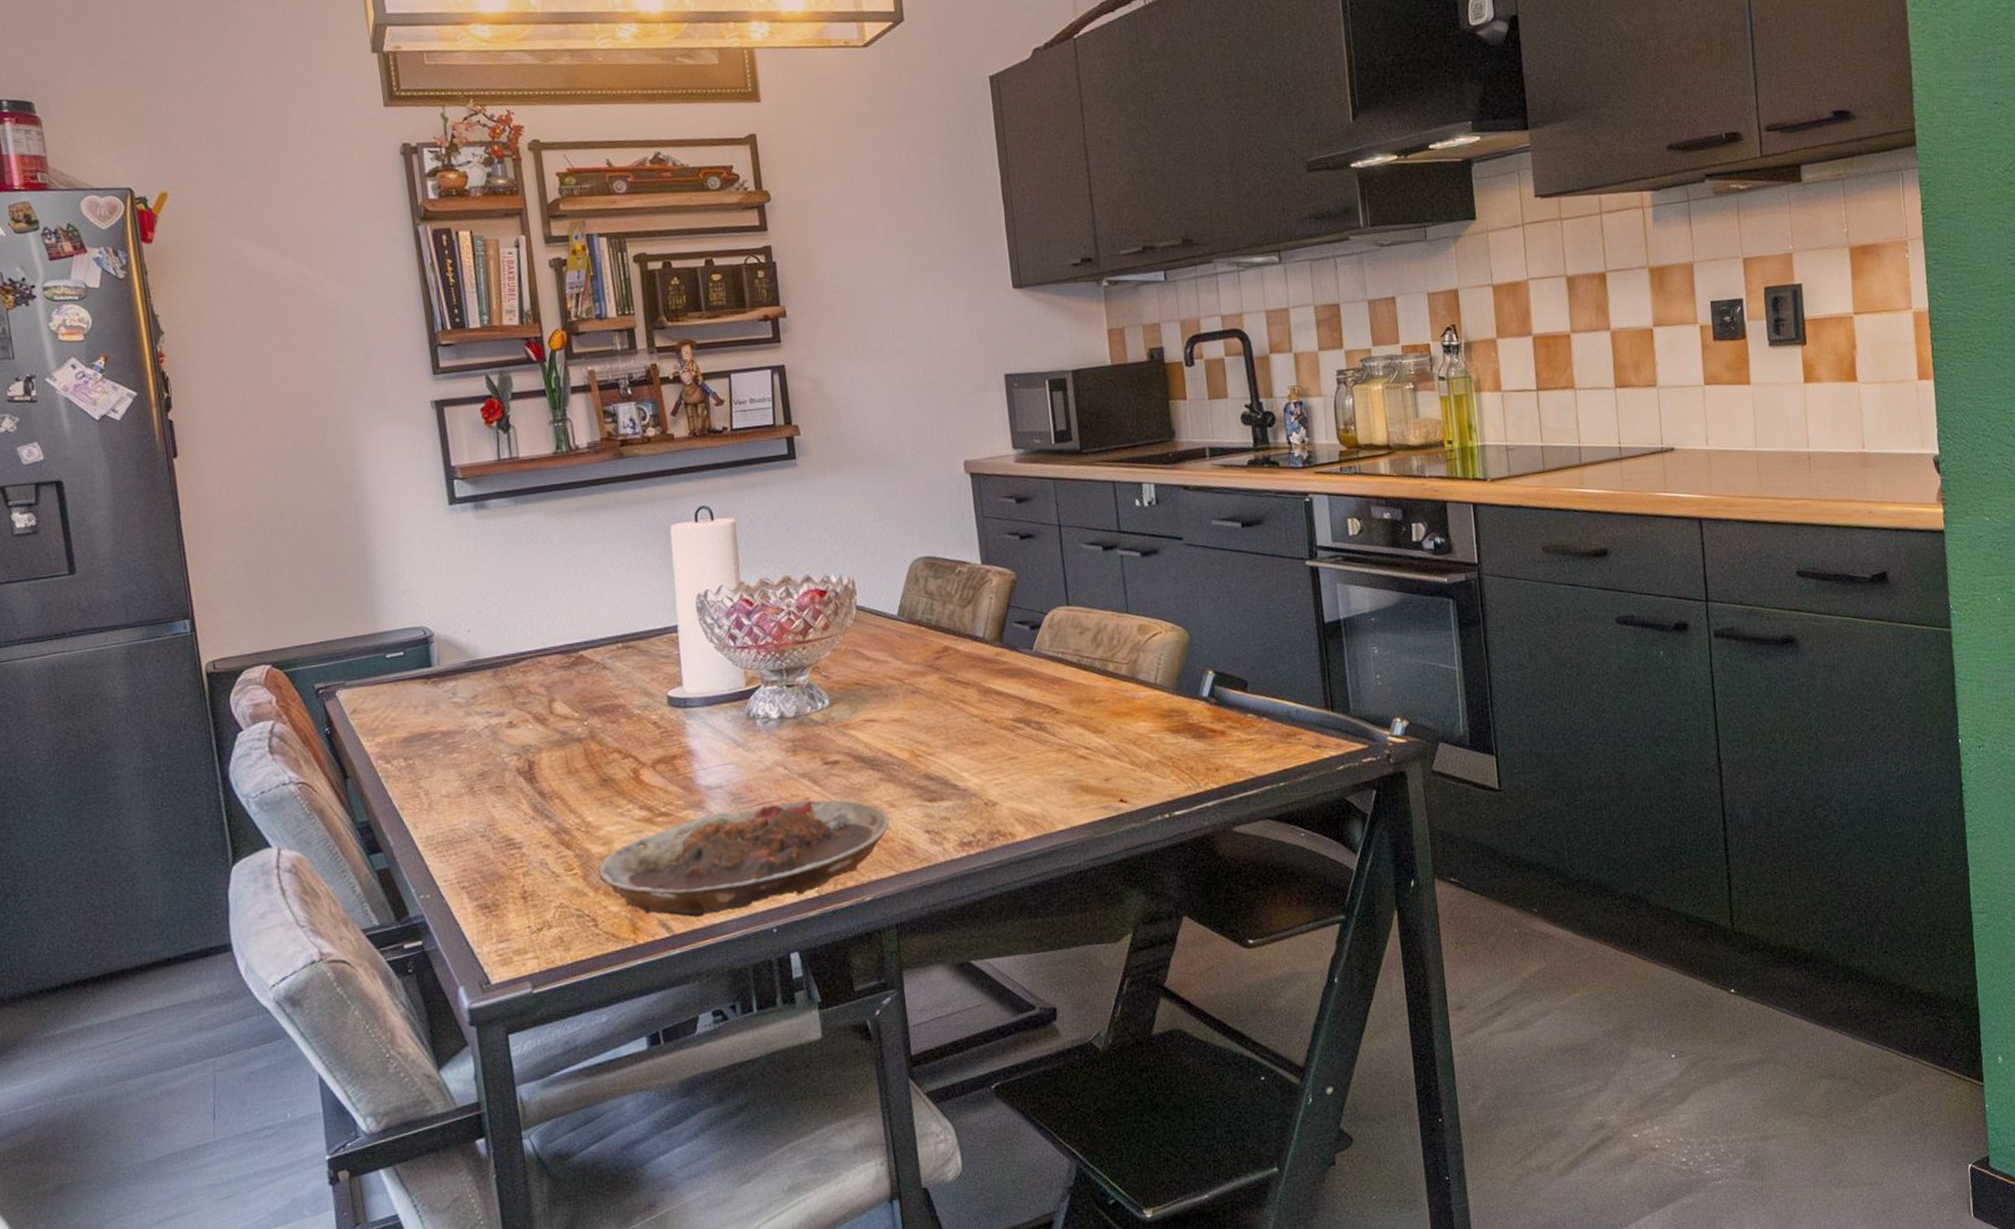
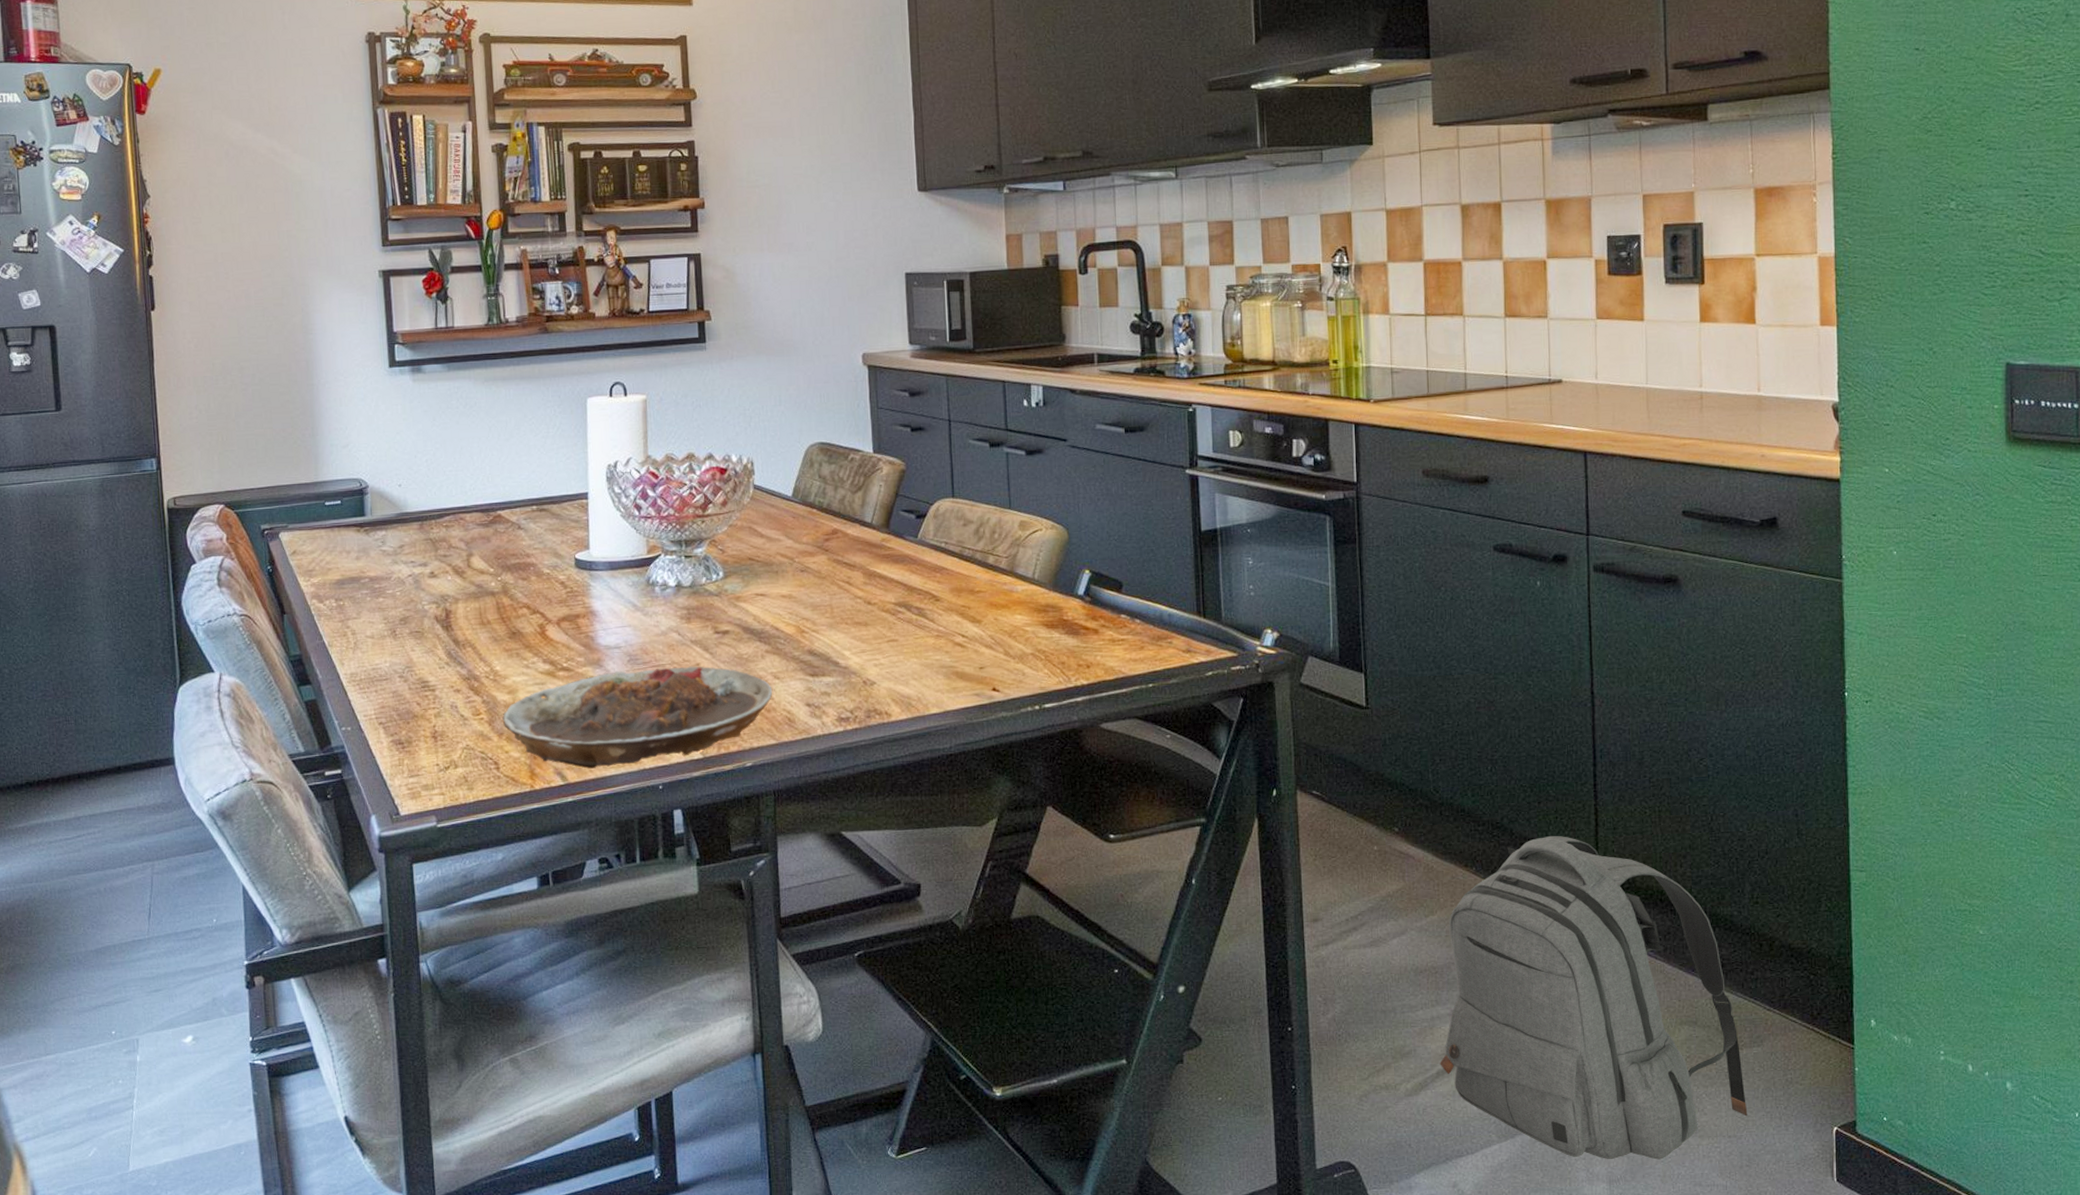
backpack: none [1590,902,1888,1220] -> present [1440,835,1748,1160]

